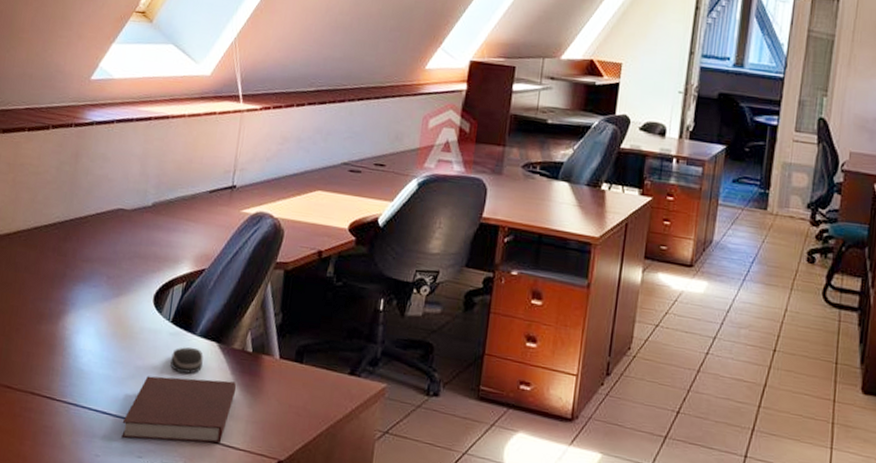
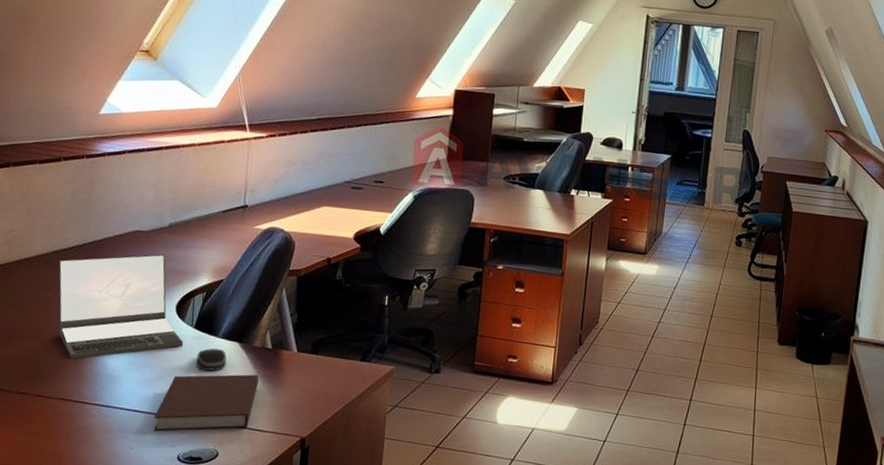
laptop: none [33,236,159,349] -> present [58,254,183,359]

